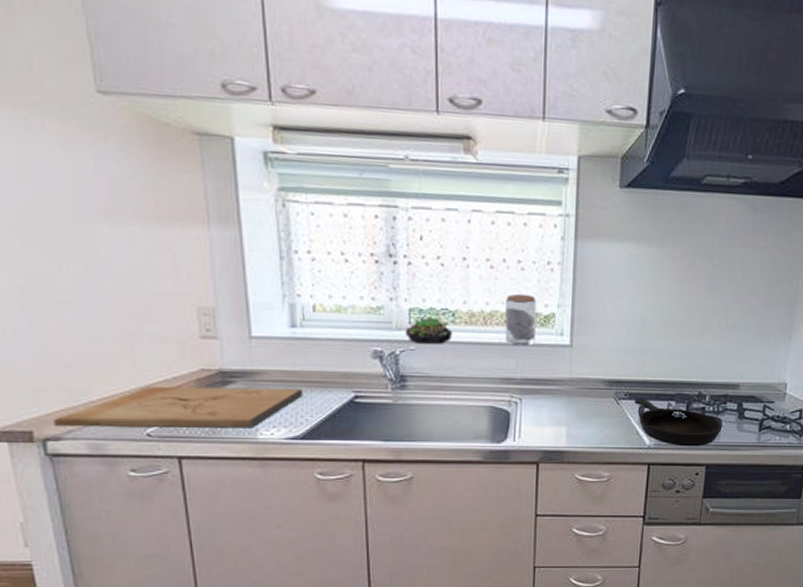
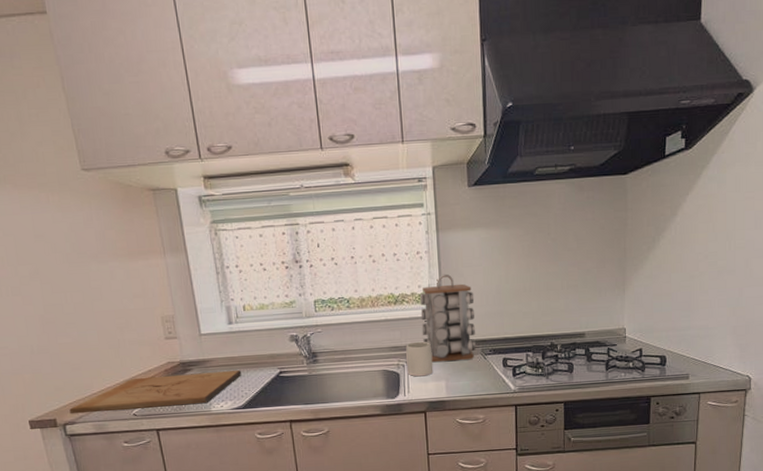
succulent plant: present [404,316,452,346] -> none [312,304,349,328]
jar: present [505,293,537,347] -> none [387,279,413,321]
mug: none [519,374,554,419] -> present [405,341,433,377]
spice rack: none [543,293,612,404] -> present [419,274,476,362]
frying pan: present [635,398,722,447] -> none [499,352,574,389]

